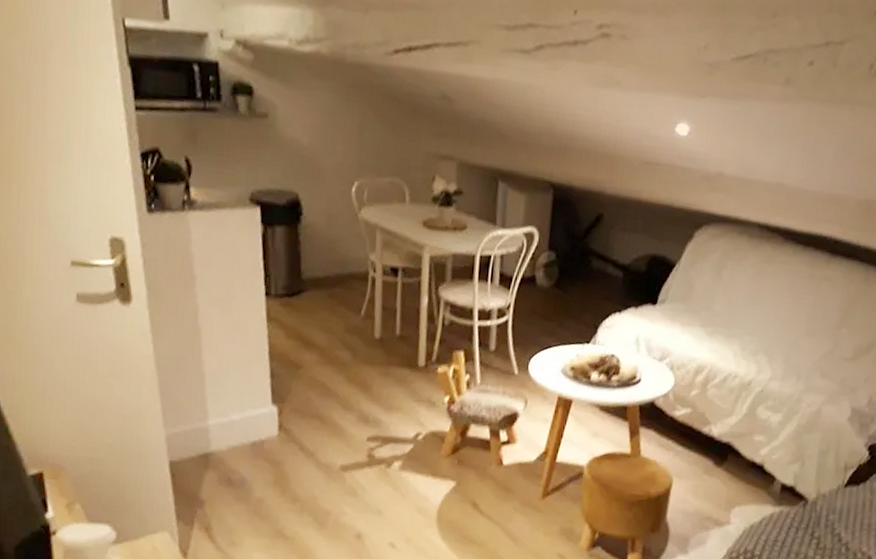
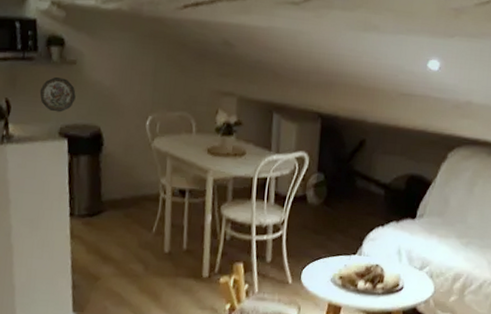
decorative plate: none [225,133,269,175] -> present [39,77,76,113]

